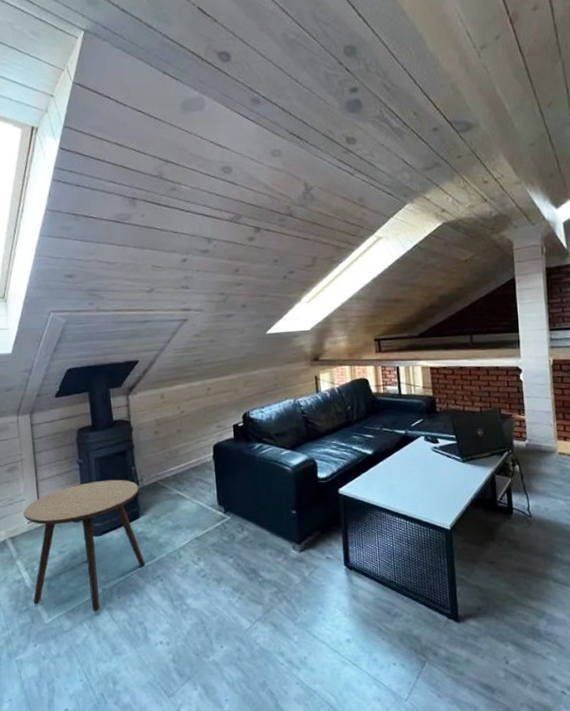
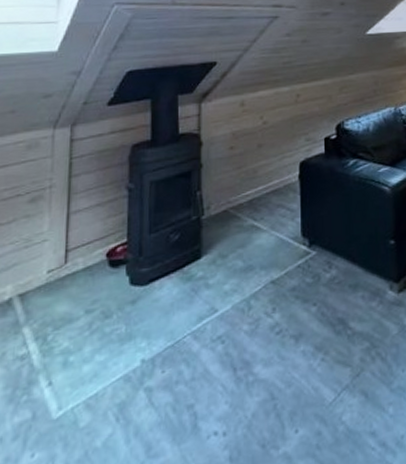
side table: present [23,479,146,612] -> none [39,208,204,396]

